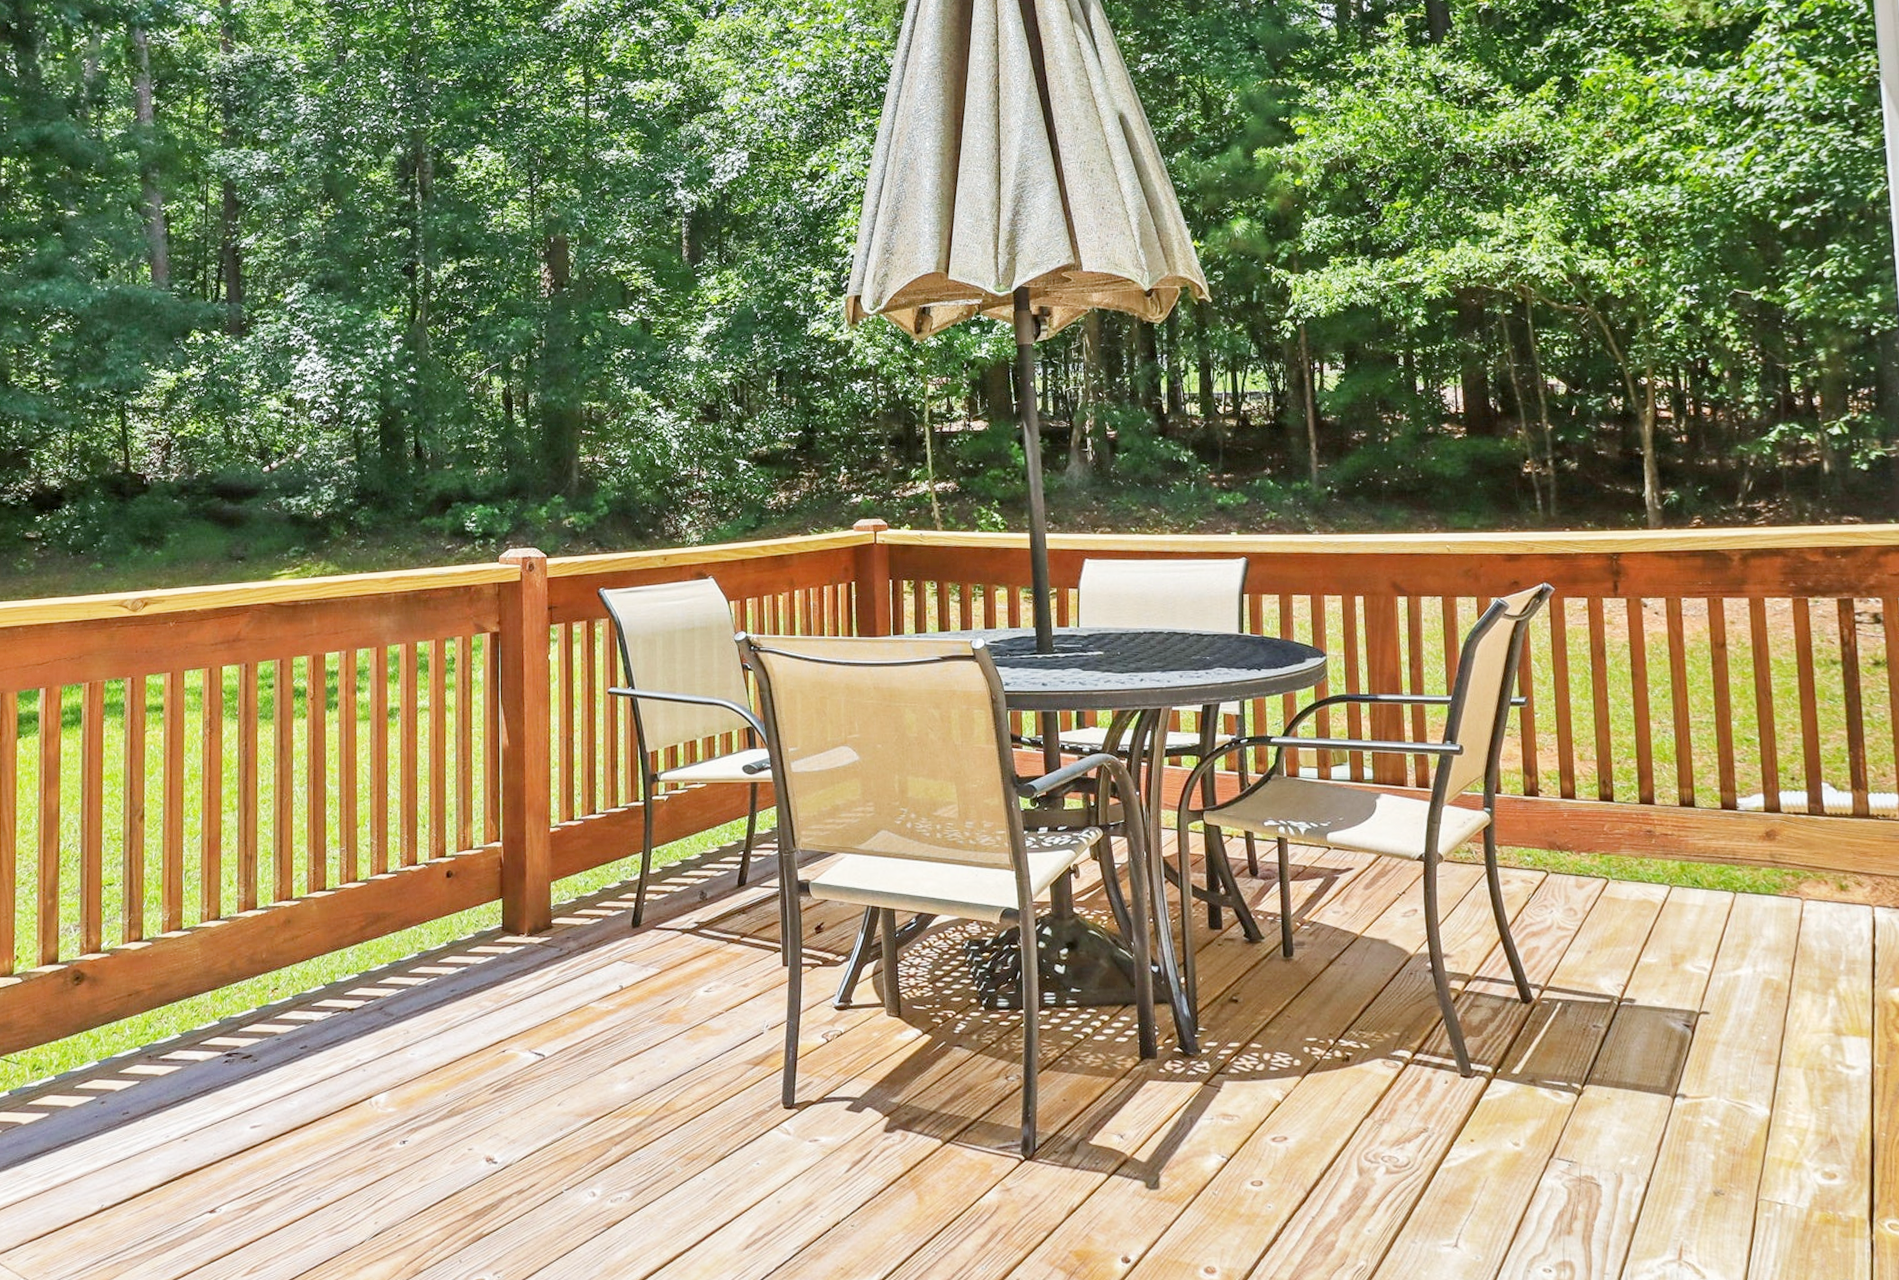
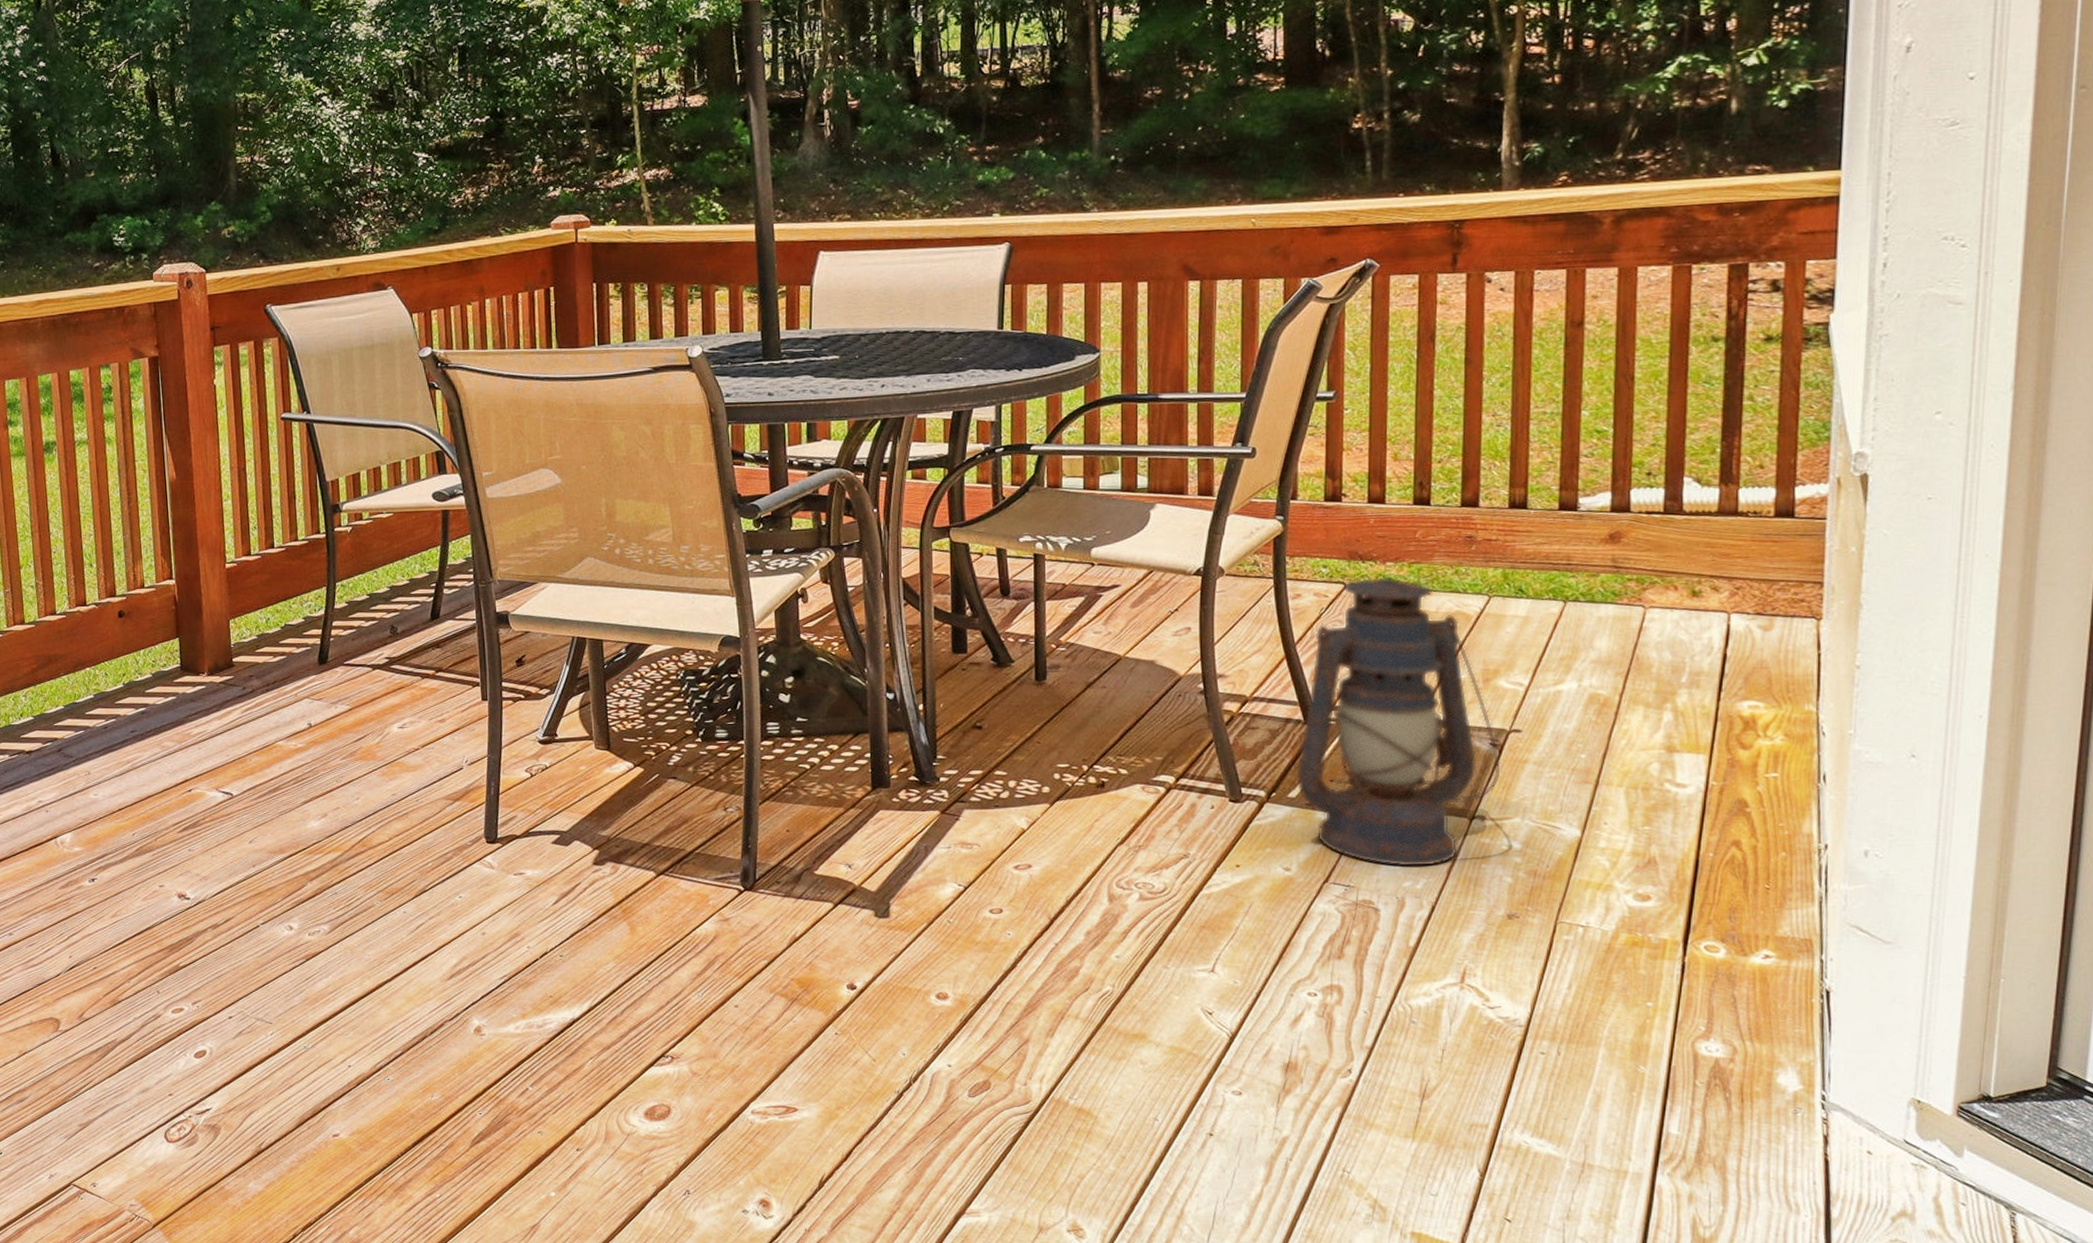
lantern: none [1517,863,1696,1144] -> present [1295,574,1502,867]

